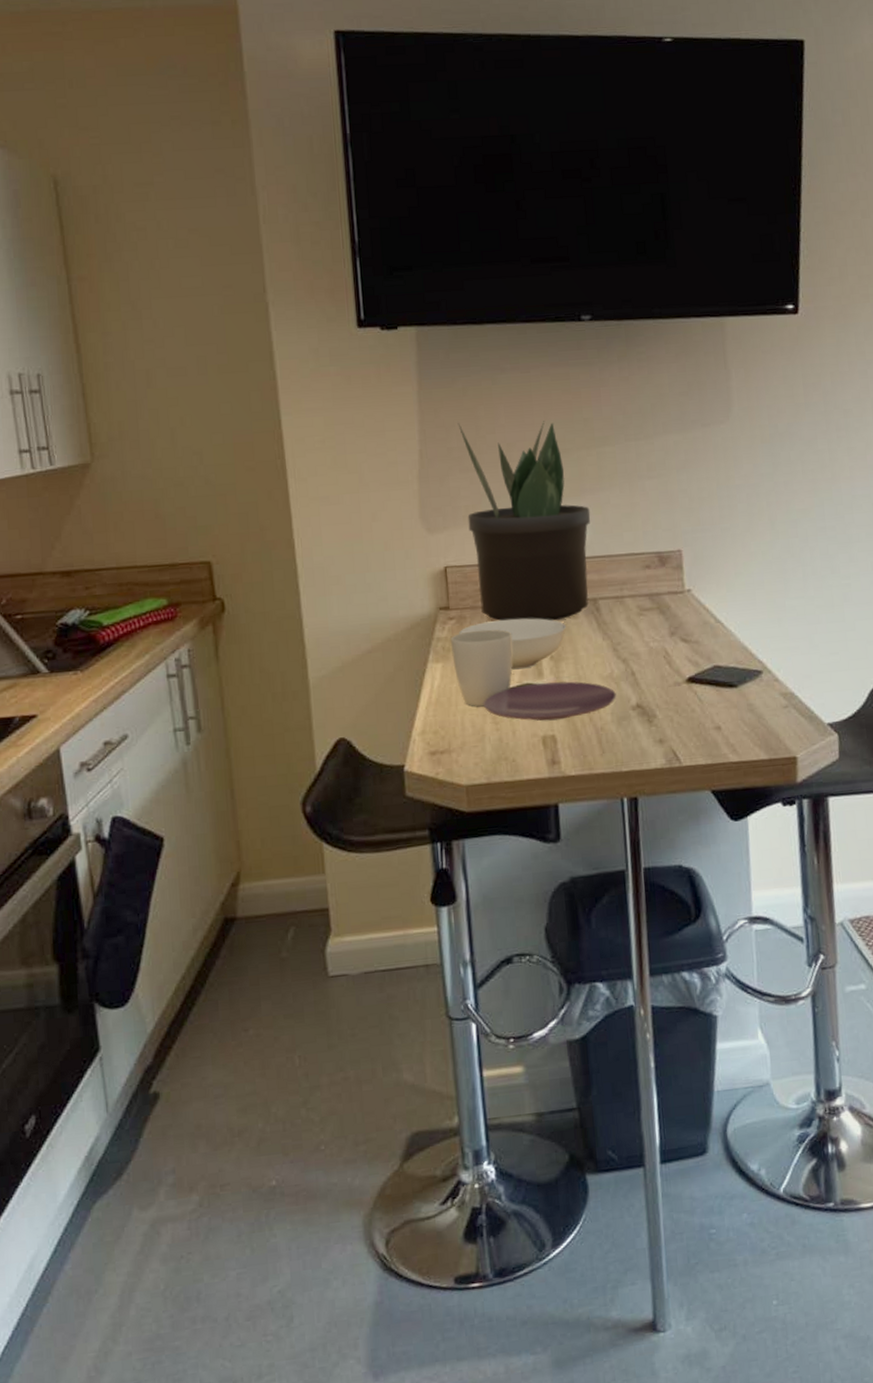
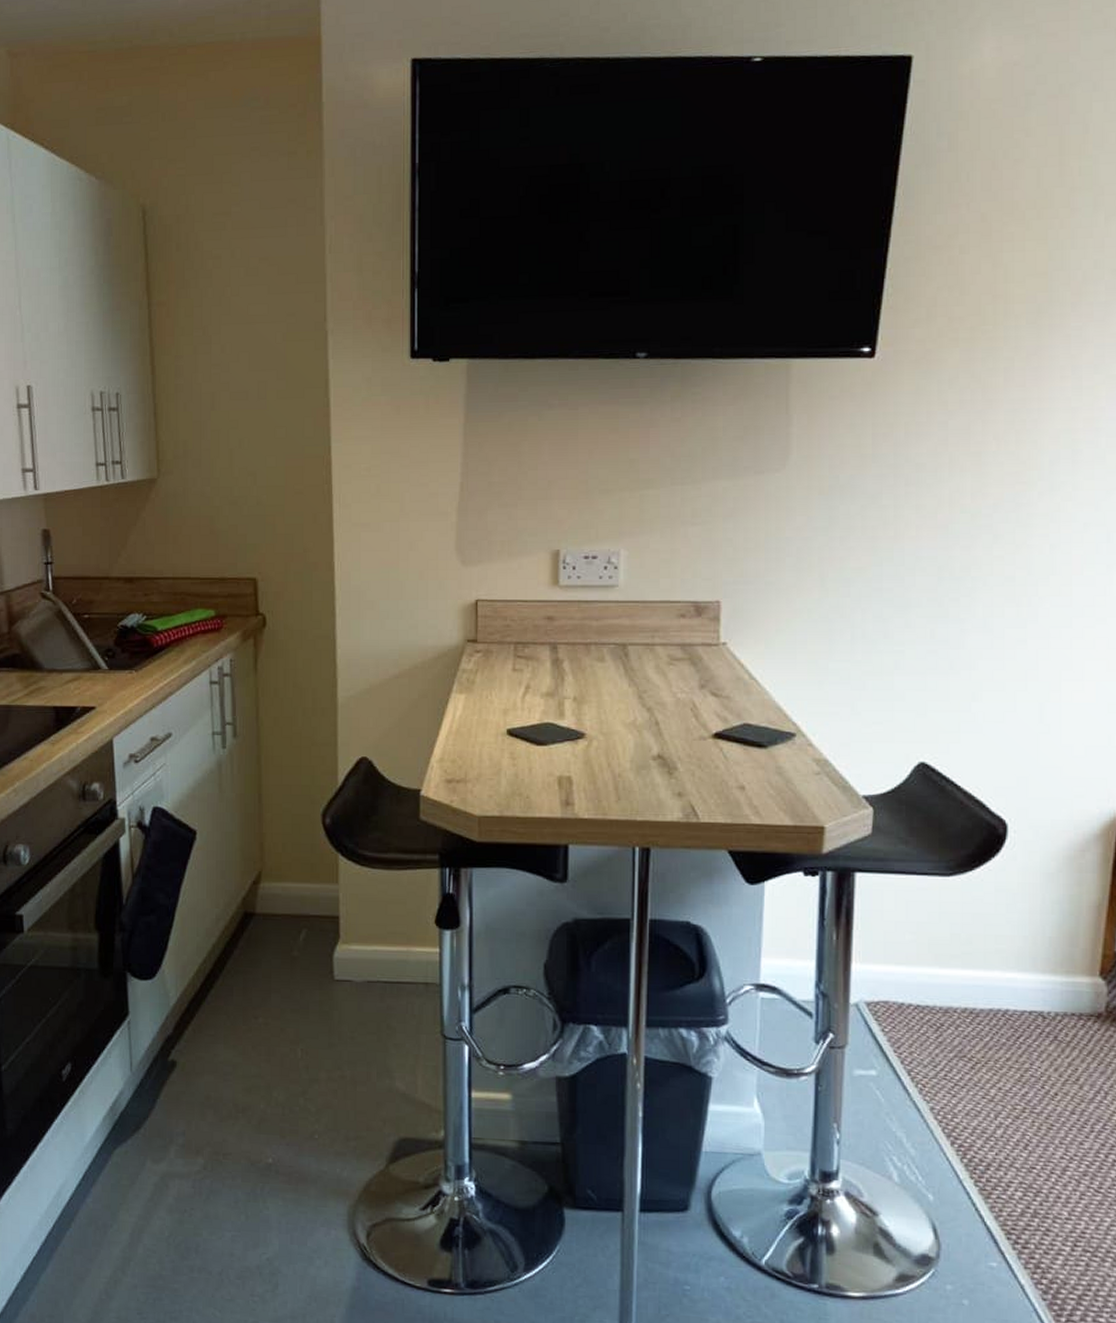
cup: present [451,629,513,707] -> none [476,665,537,741]
planter: present [457,421,591,621] -> none [500,458,628,662]
bowl: present [458,618,567,670] -> none [483,657,593,708]
plate: present [483,681,617,721] -> none [502,723,638,762]

